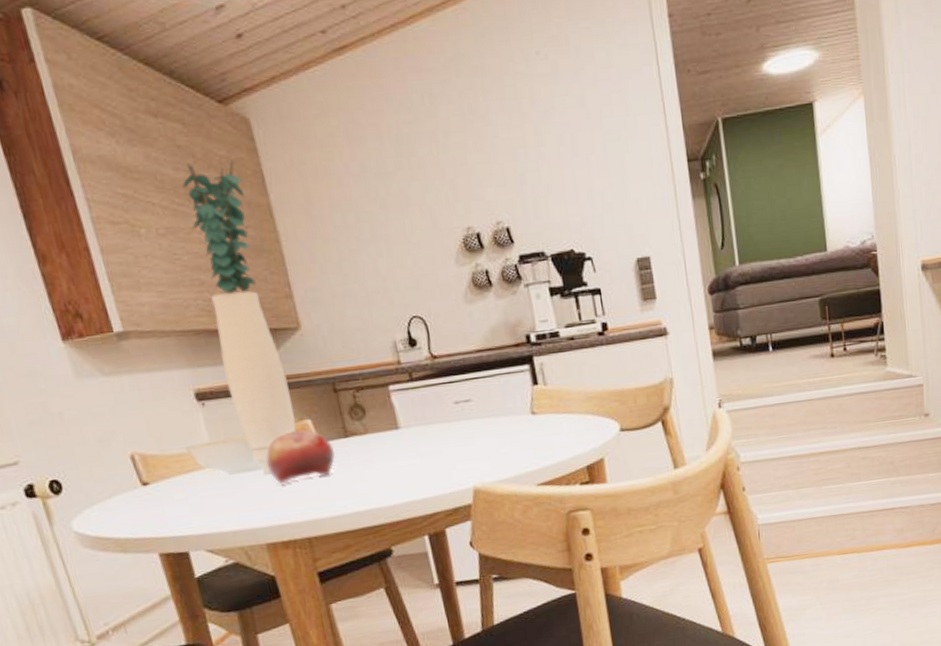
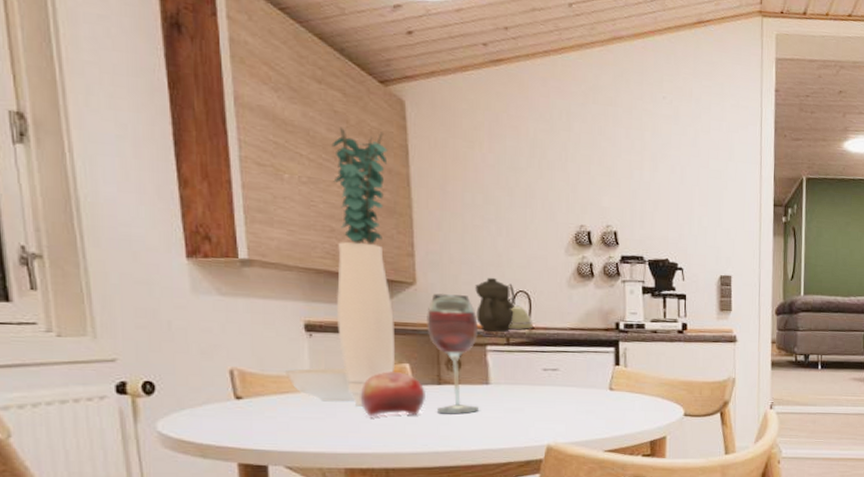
wineglass: none [318,332,393,469] -> present [427,293,478,414]
teapot: none [364,306,413,371] -> present [475,277,514,333]
kettle: none [397,310,436,363] -> present [506,283,534,330]

